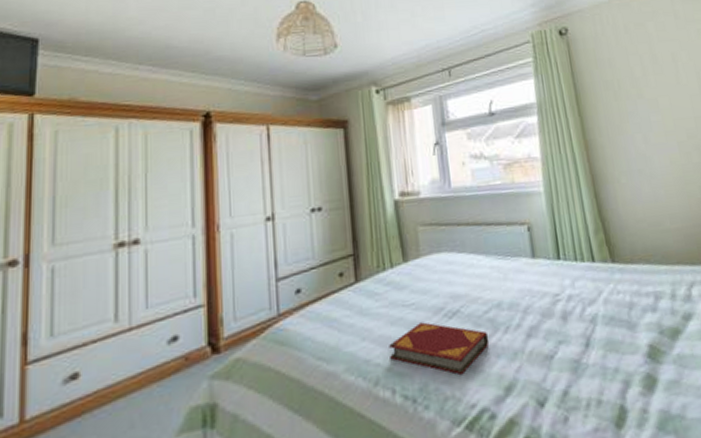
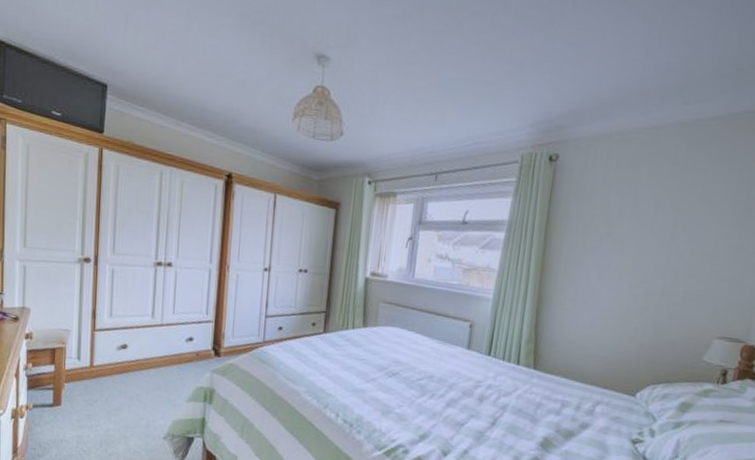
hardback book: present [389,322,489,374] -> none [339,374,417,417]

